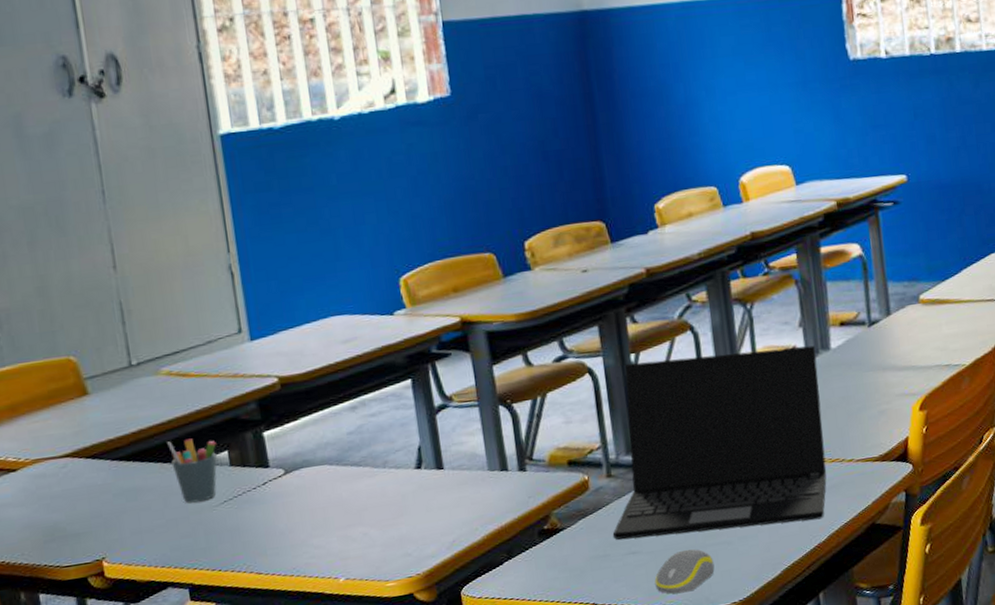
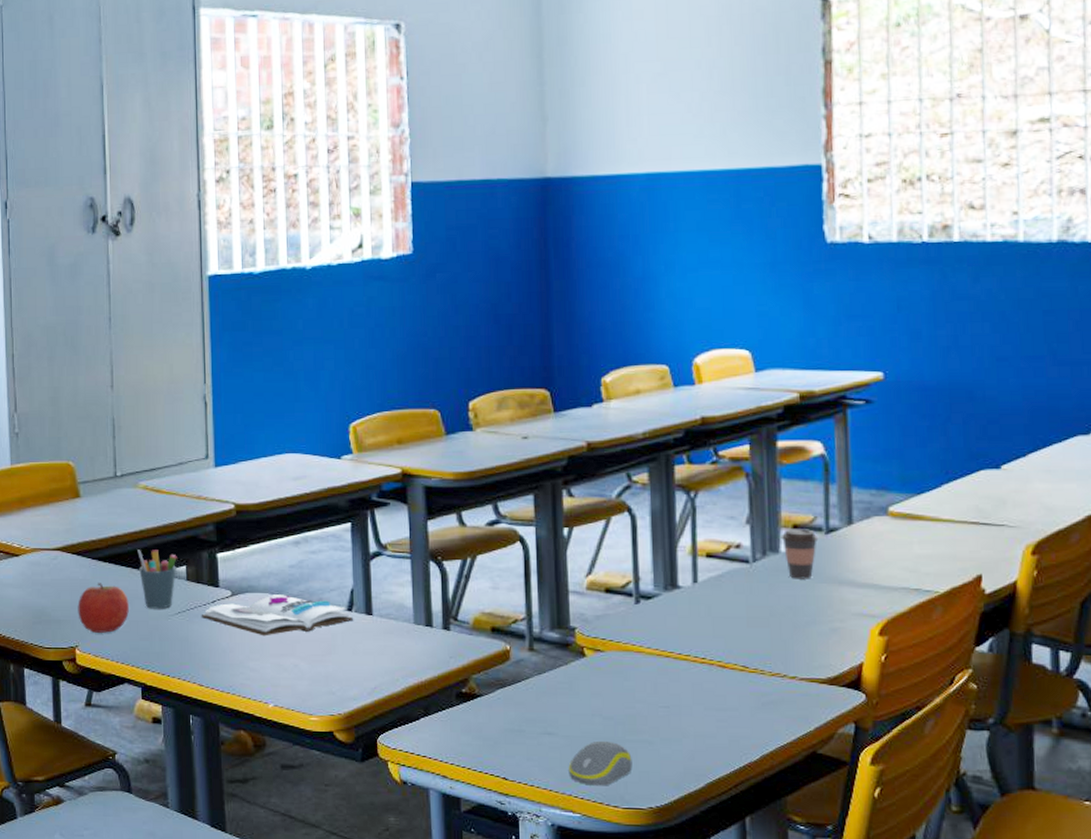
apple: none [99,484,165,541] -> present [77,583,129,633]
book: none [251,462,423,511] -> present [201,594,353,636]
laptop: present [612,345,827,540] -> none [529,537,765,736]
coffee cup: none [830,324,863,372] -> present [781,529,819,579]

